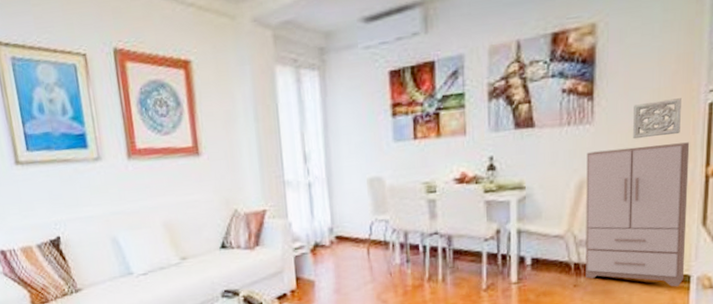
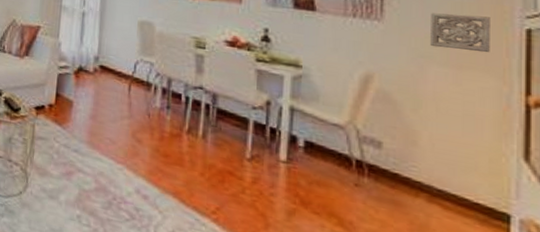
cabinet: present [585,142,690,287] -> none [370,48,503,225]

